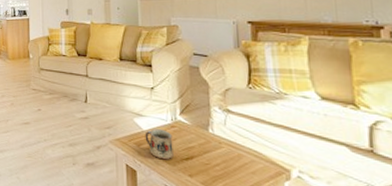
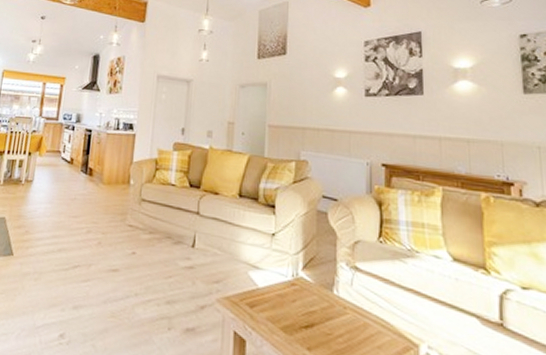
mug: present [145,129,174,160] -> none [259,286,292,328]

